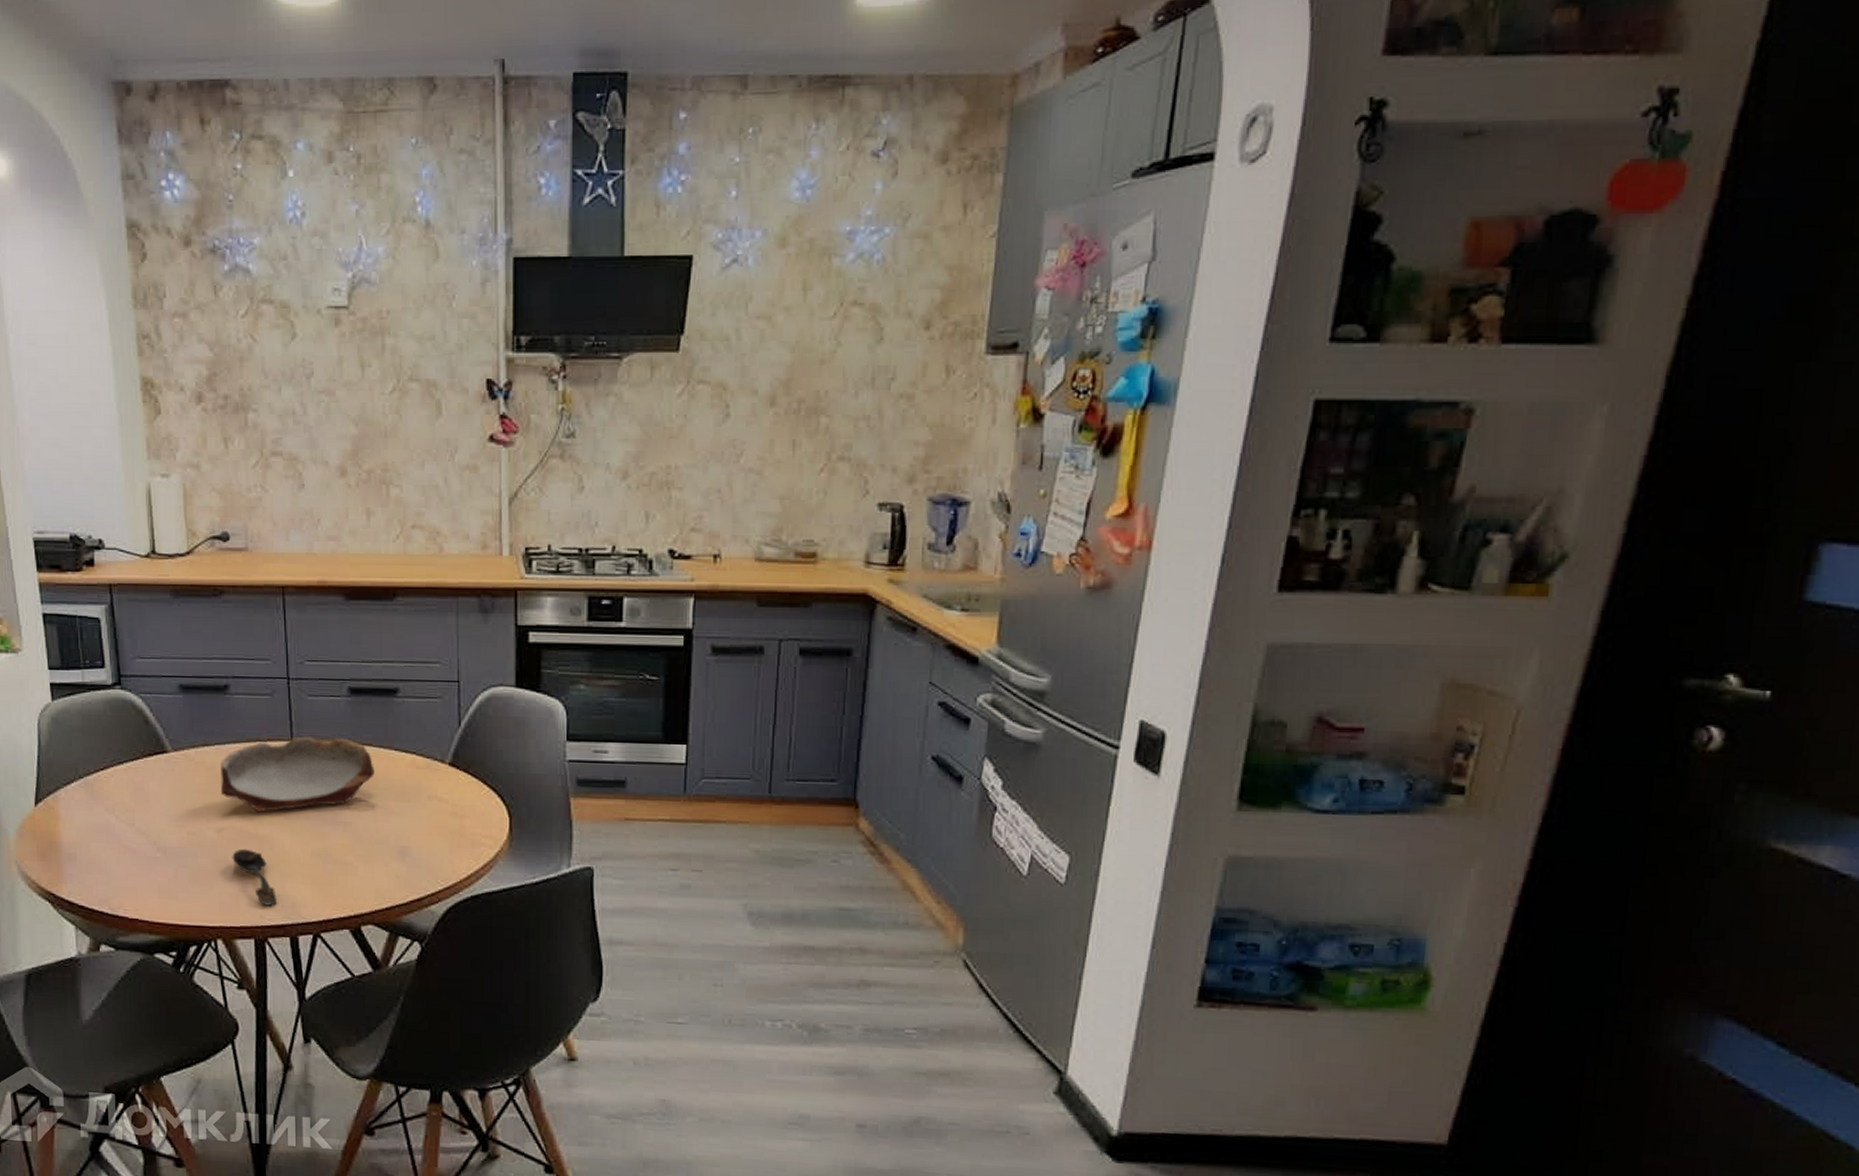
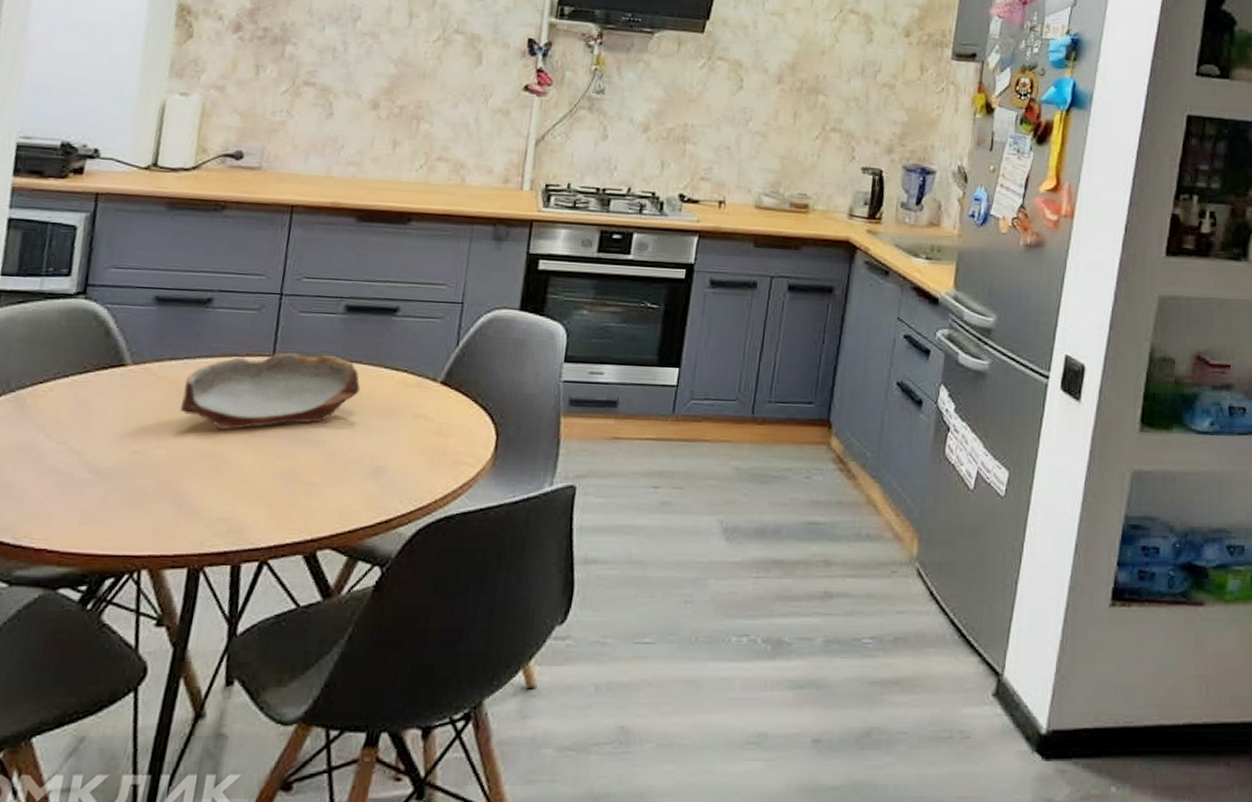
spoon: present [232,848,278,906] -> none [179,468,225,531]

